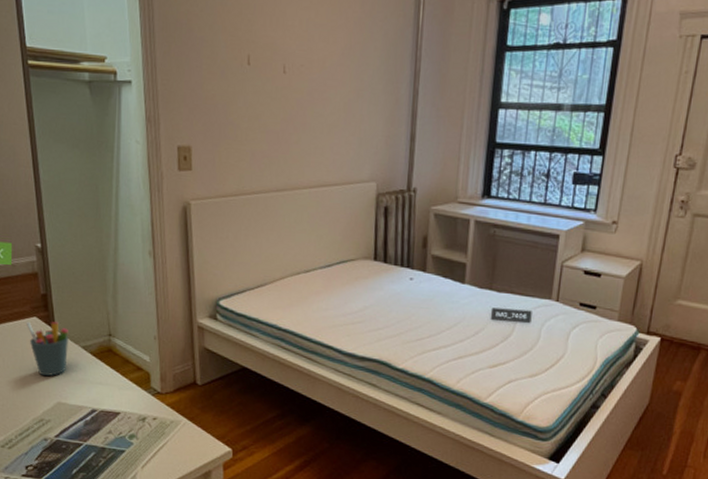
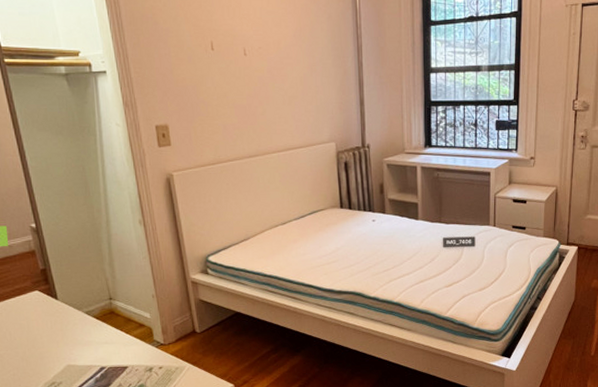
pen holder: present [27,321,68,377] -> none [29,292,72,343]

